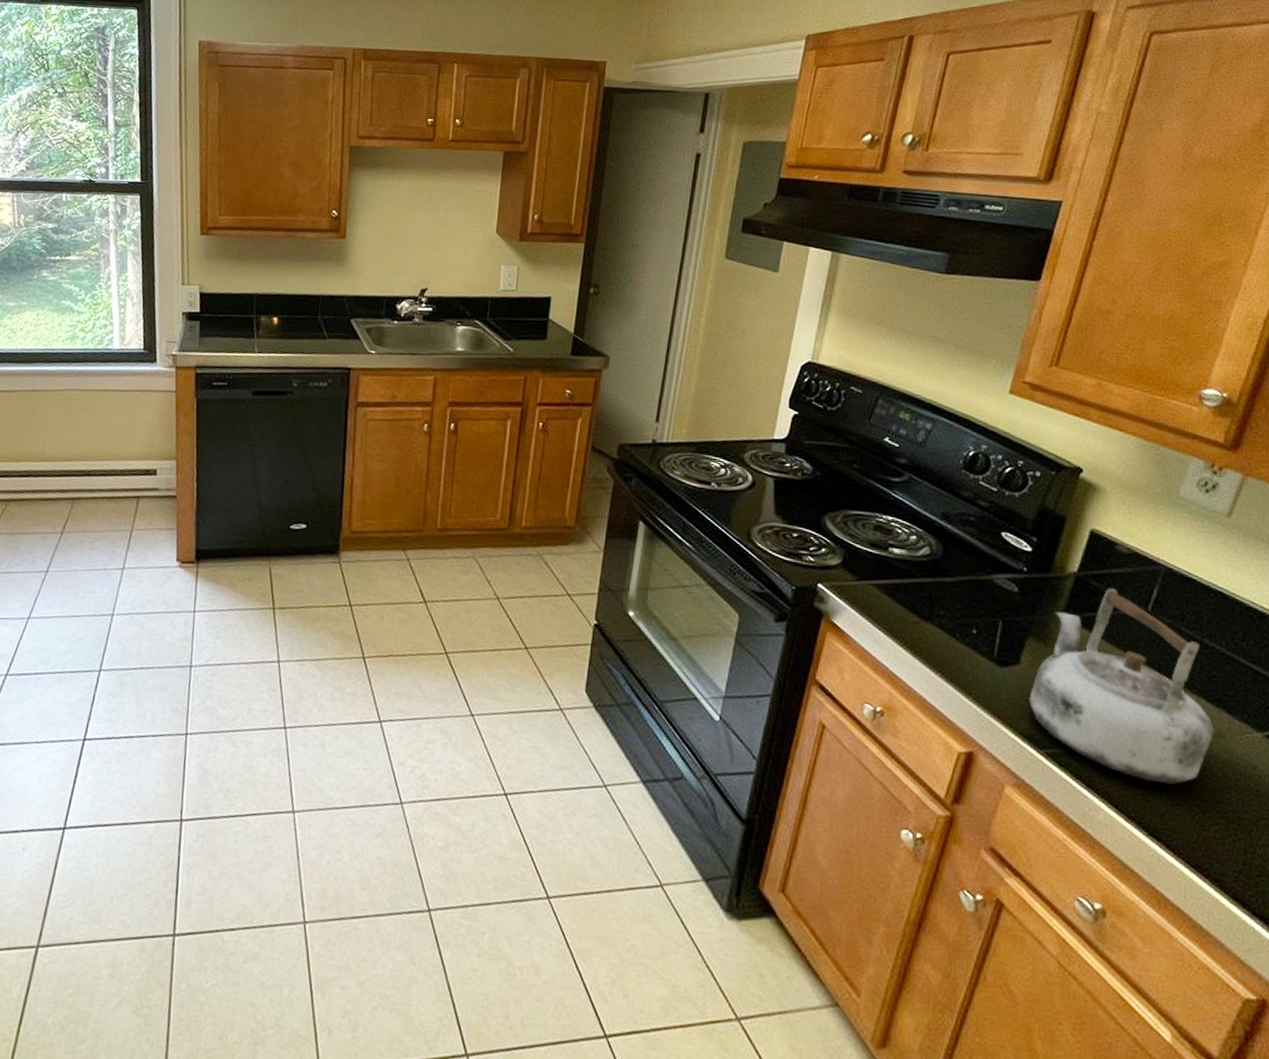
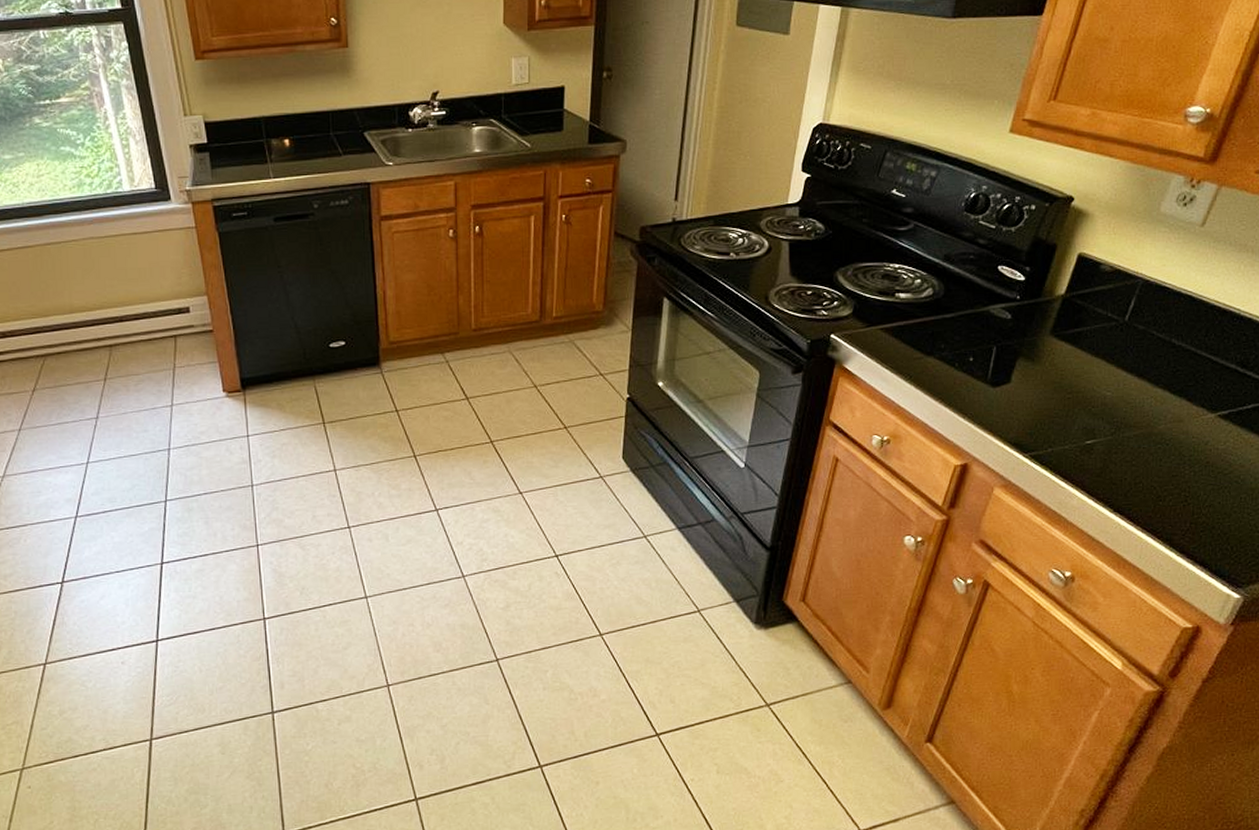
kettle: present [1029,588,1215,785] -> none [1017,305,1175,468]

